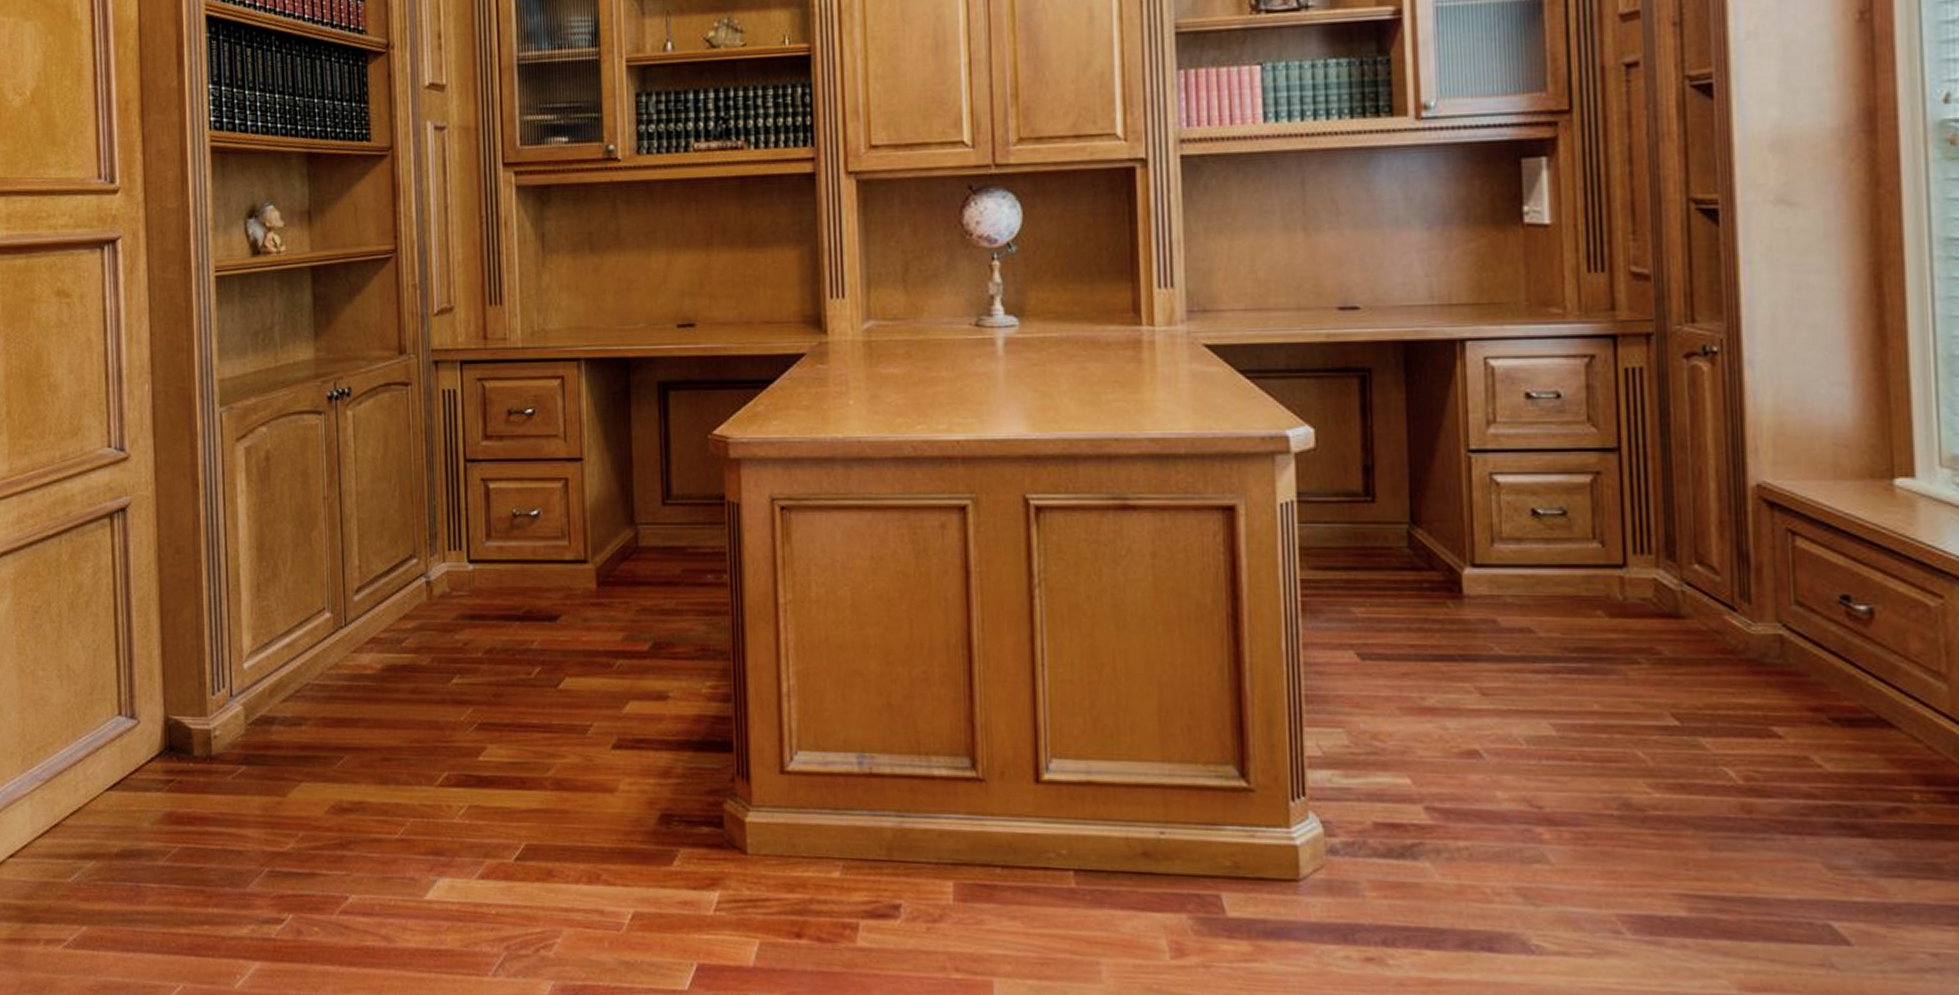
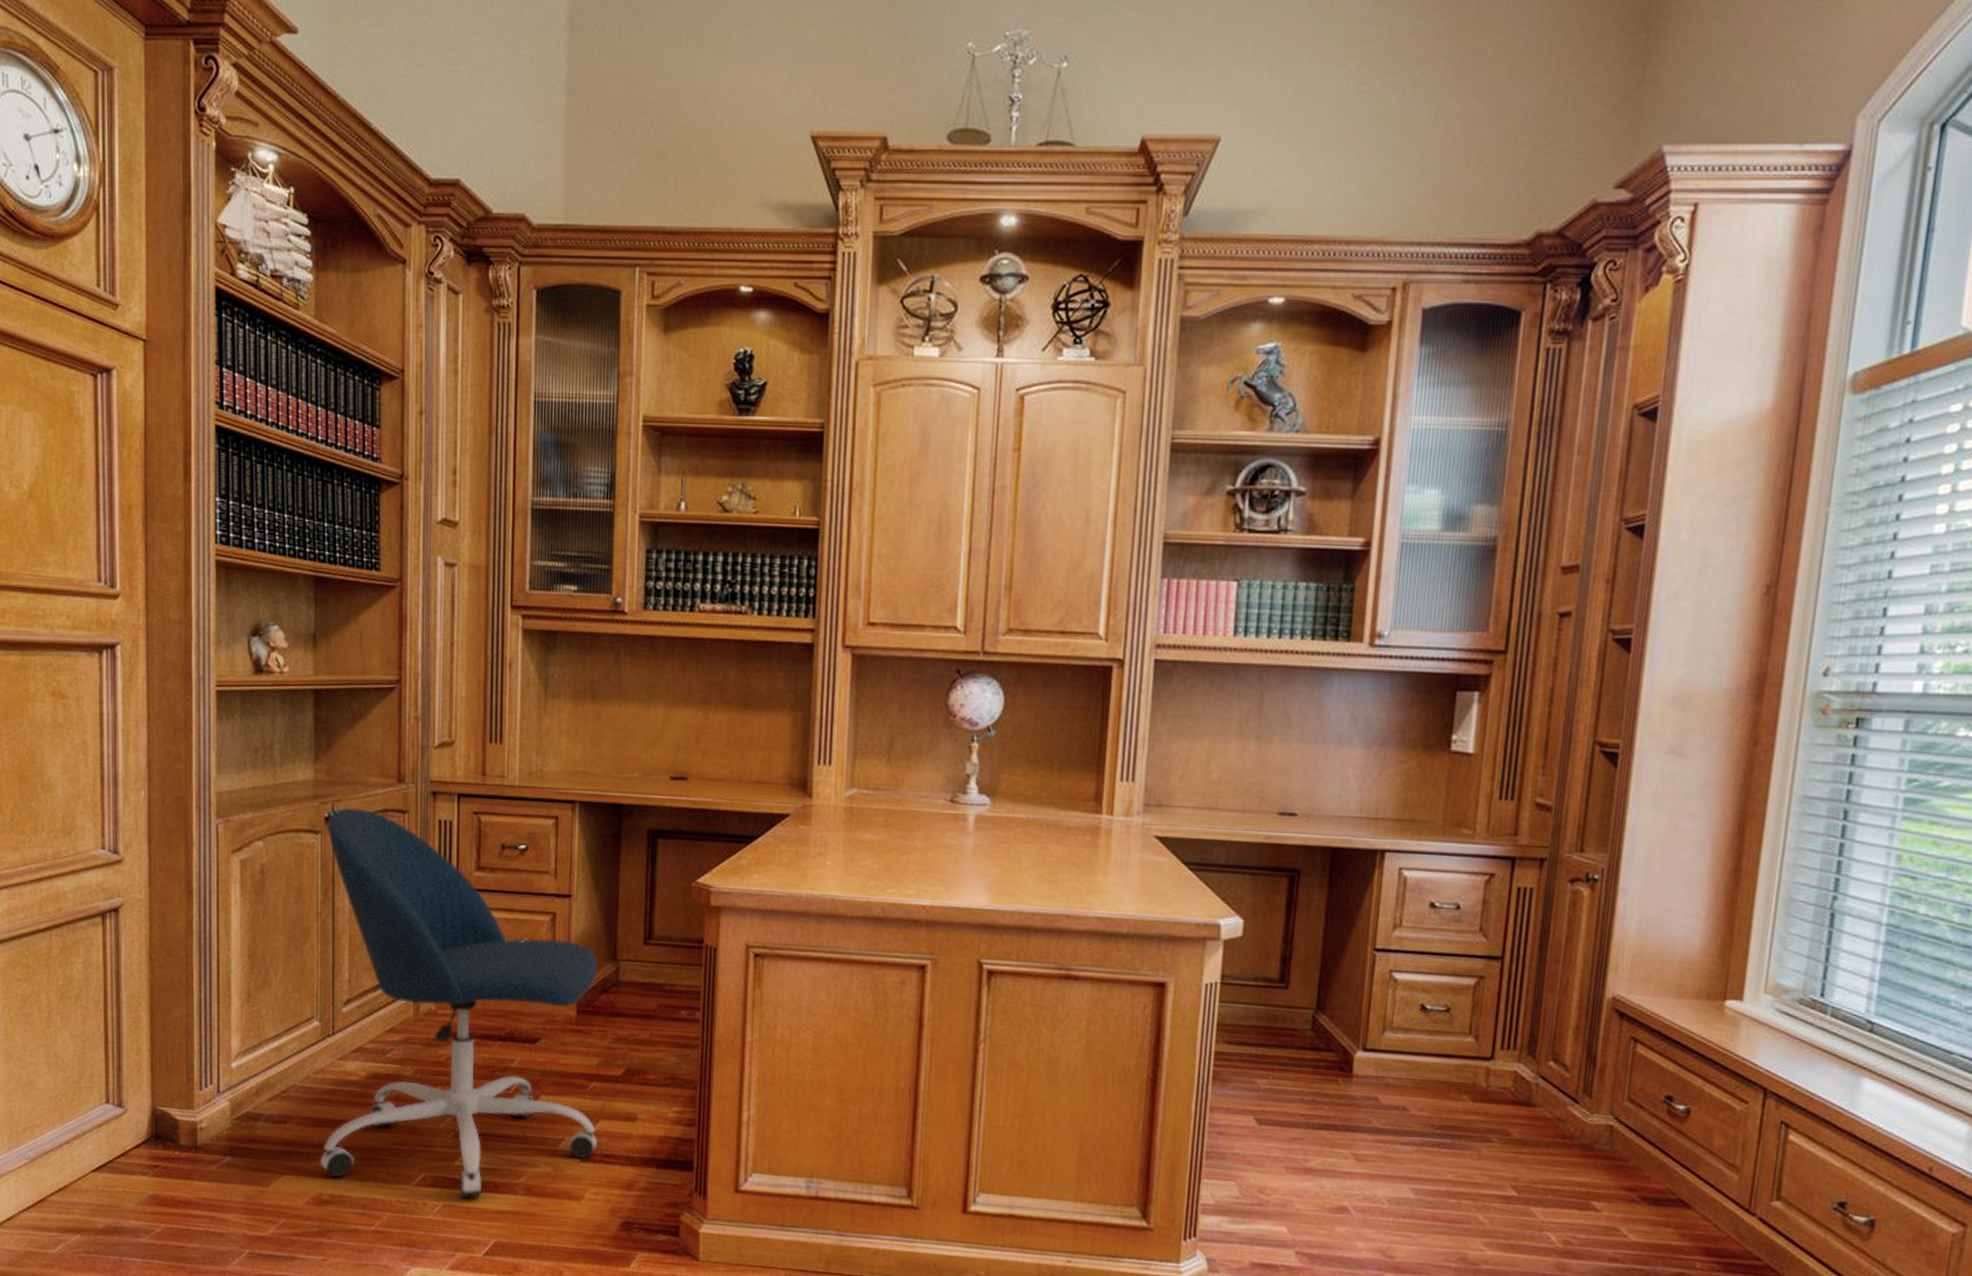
office chair: none [330,384,629,798] -> present [320,807,598,1199]

